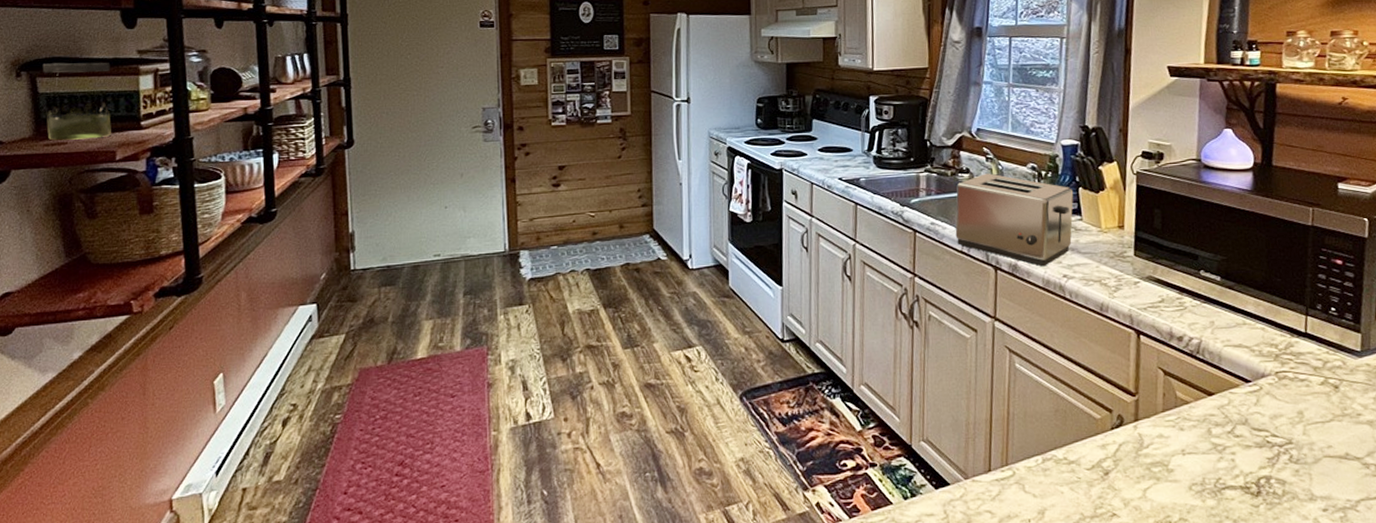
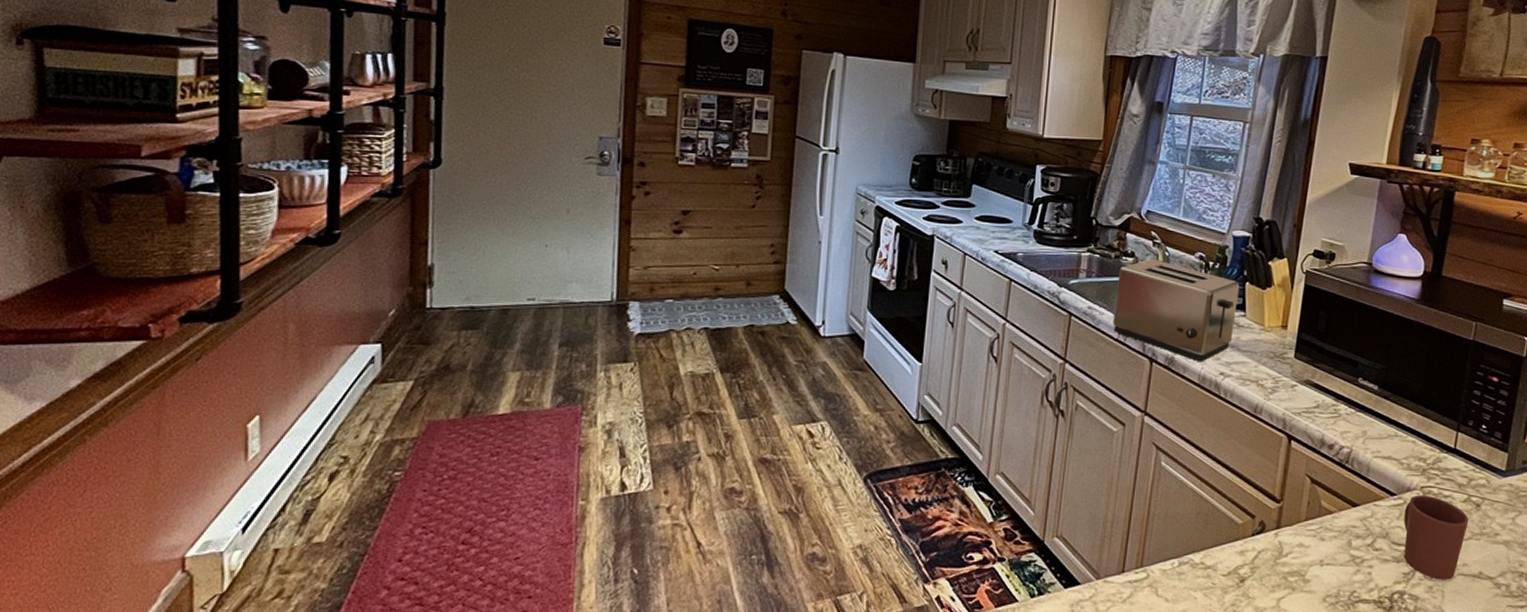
jar: present [42,62,112,141] -> none [51,32,142,128]
mug: none [1261,380,1329,463] -> present [1404,495,1468,580]

